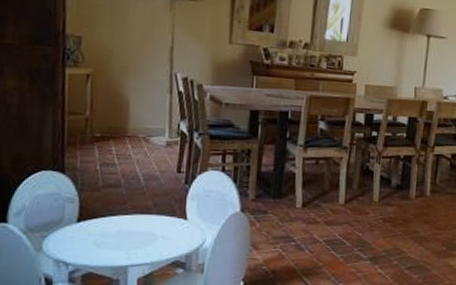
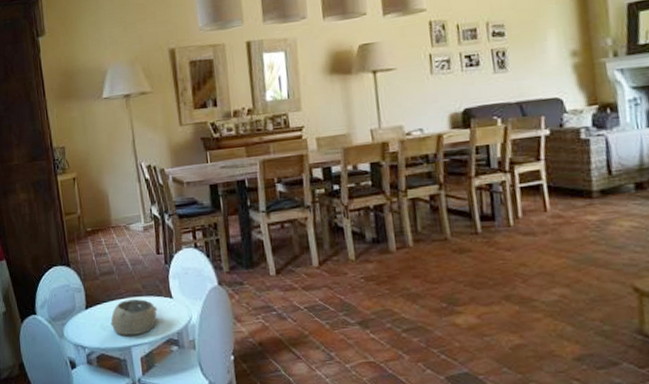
bowl: none [107,217,168,254] -> present [110,299,158,335]

